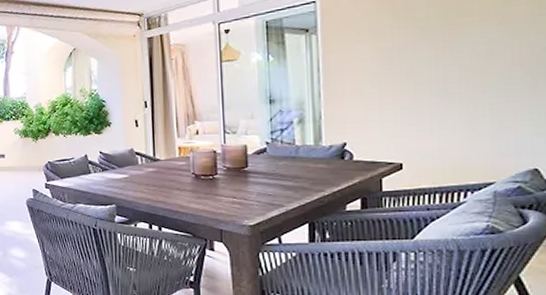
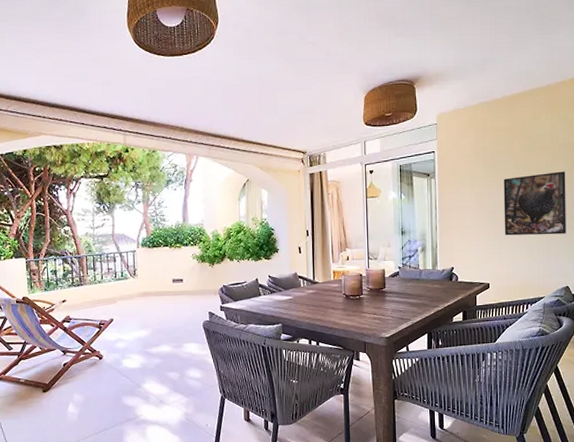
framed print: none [423,13,532,102] -> present [503,171,566,236]

